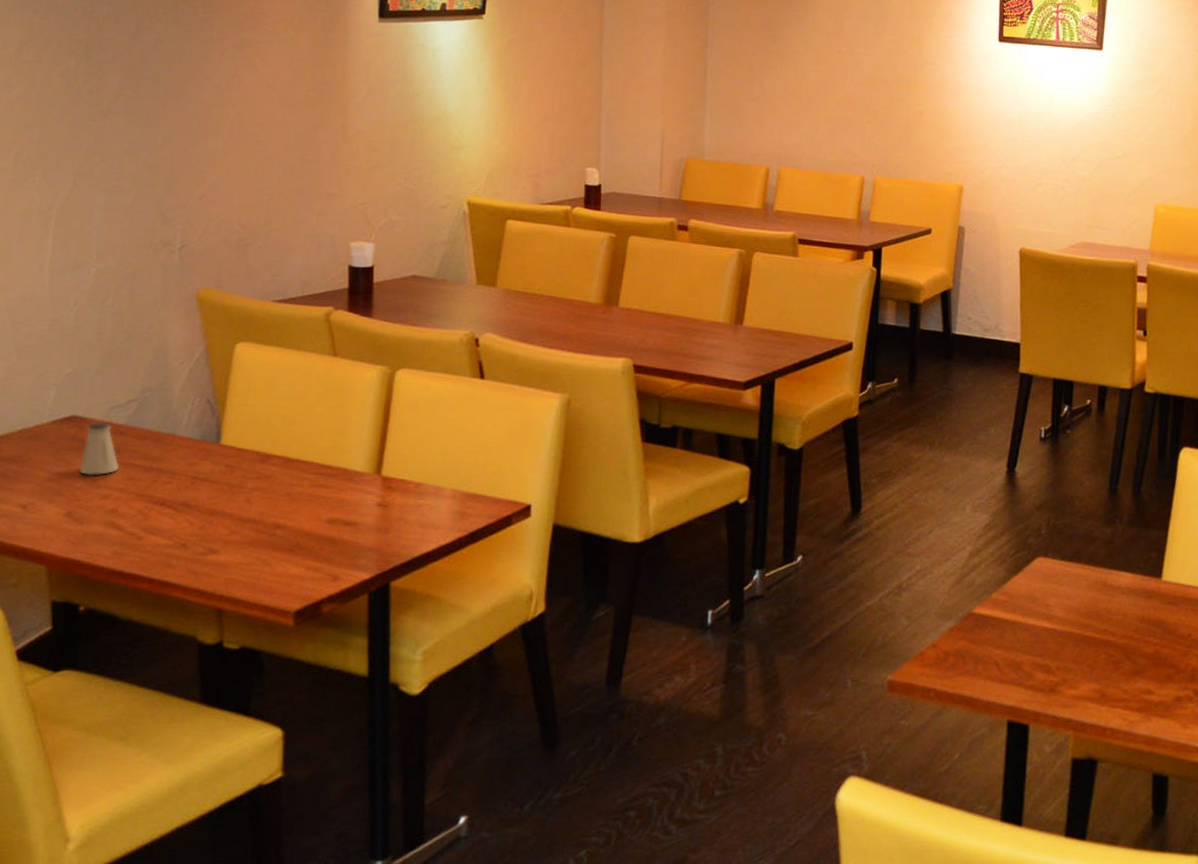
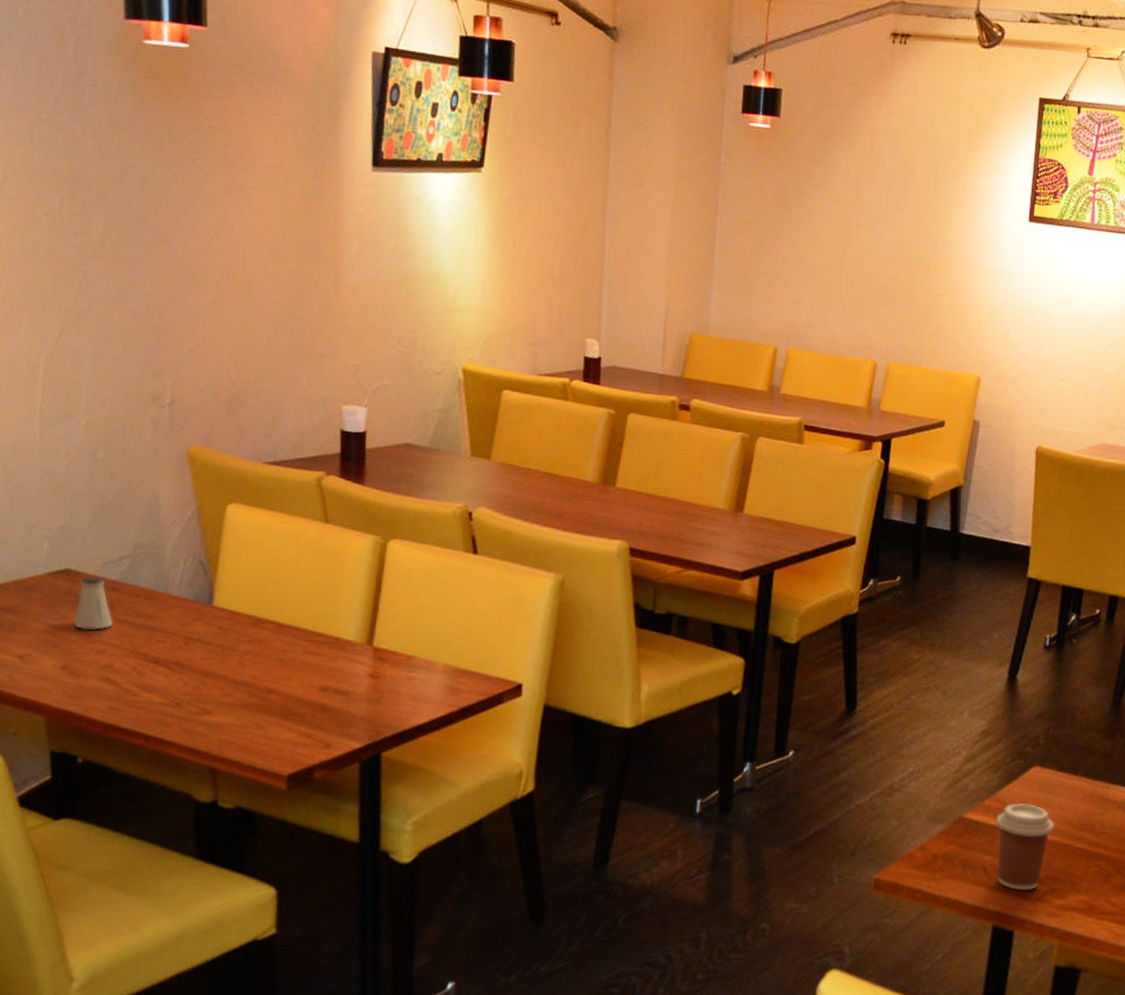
coffee cup: none [1004,595,1062,682] -> present [996,803,1054,890]

